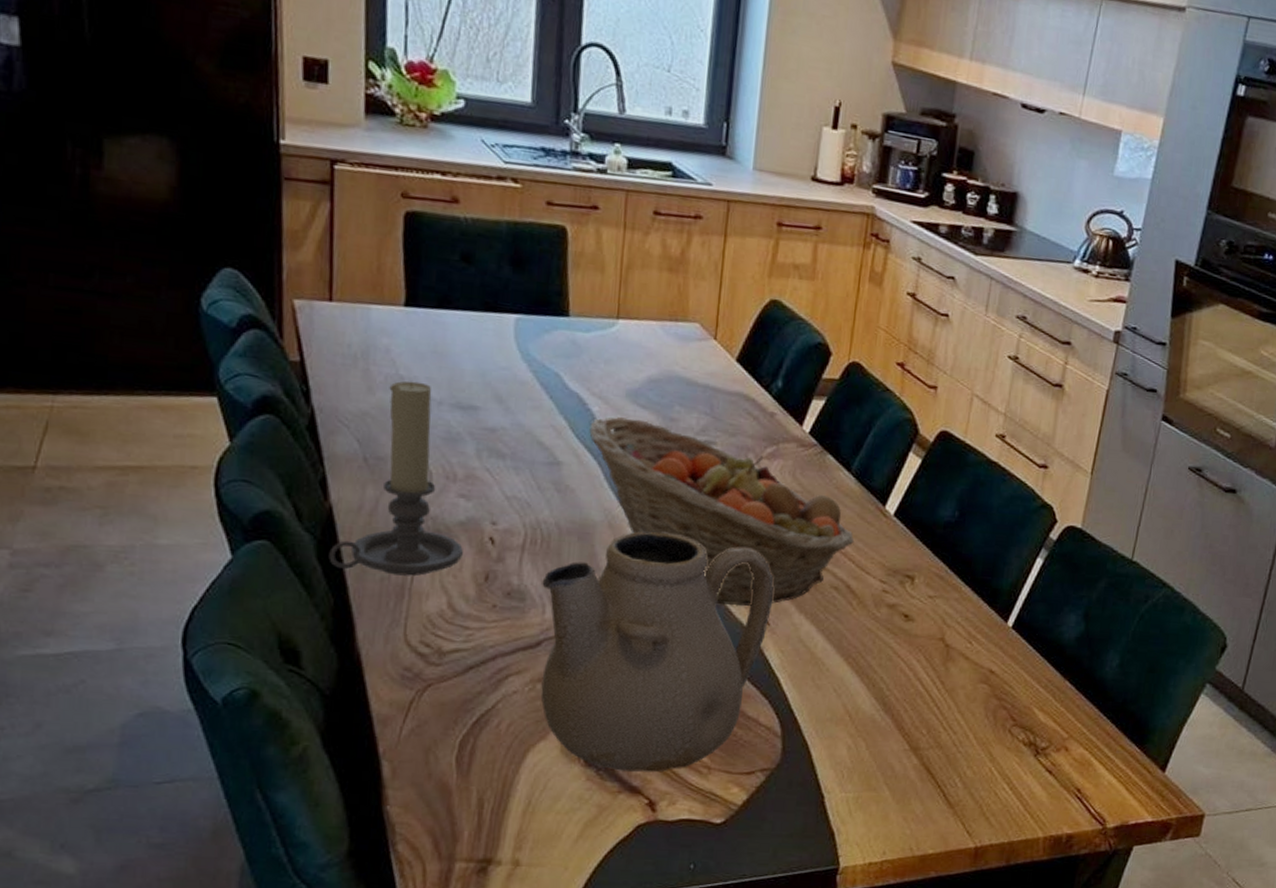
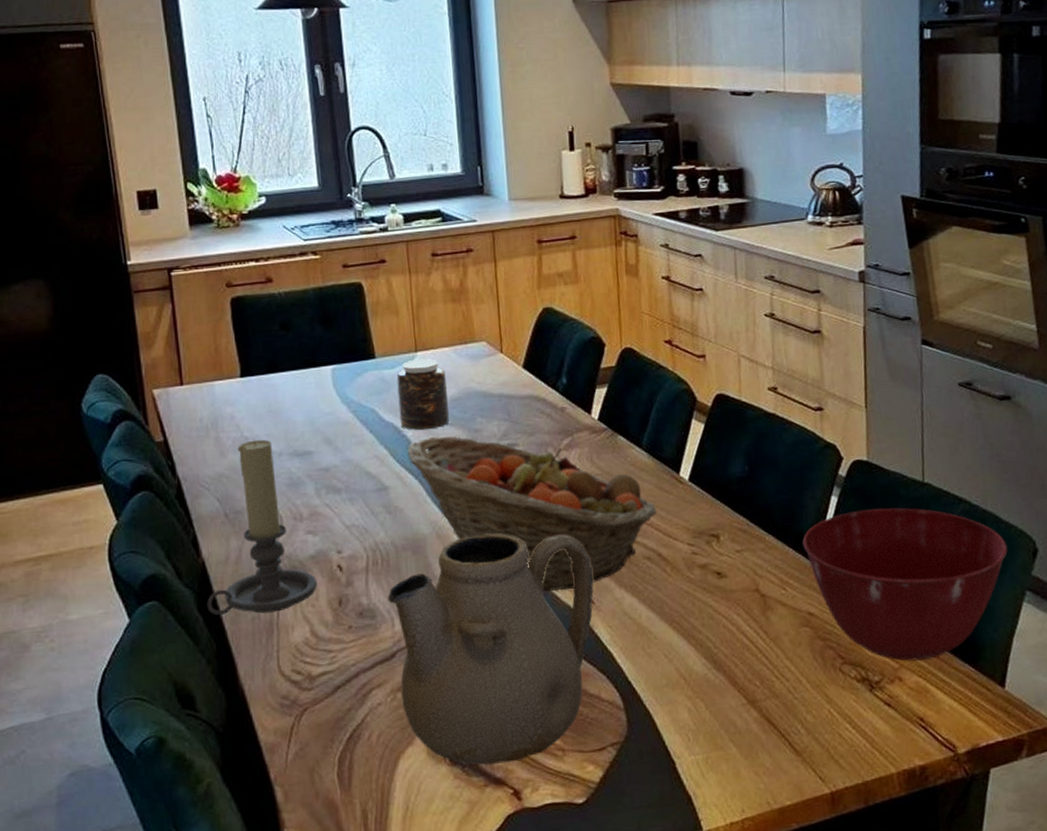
jar: none [586,327,648,409] -> present [396,359,450,430]
mixing bowl: none [998,577,1199,734] -> present [802,508,1008,661]

